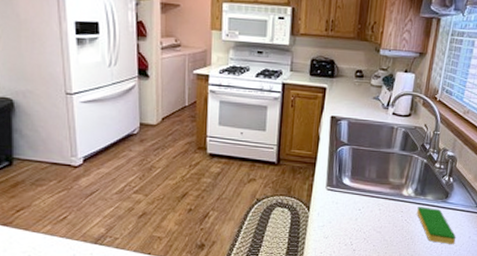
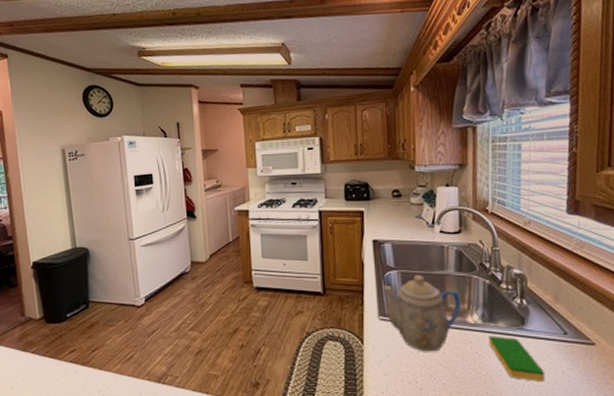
teapot: none [334,151,400,219] -> present [383,275,461,352]

